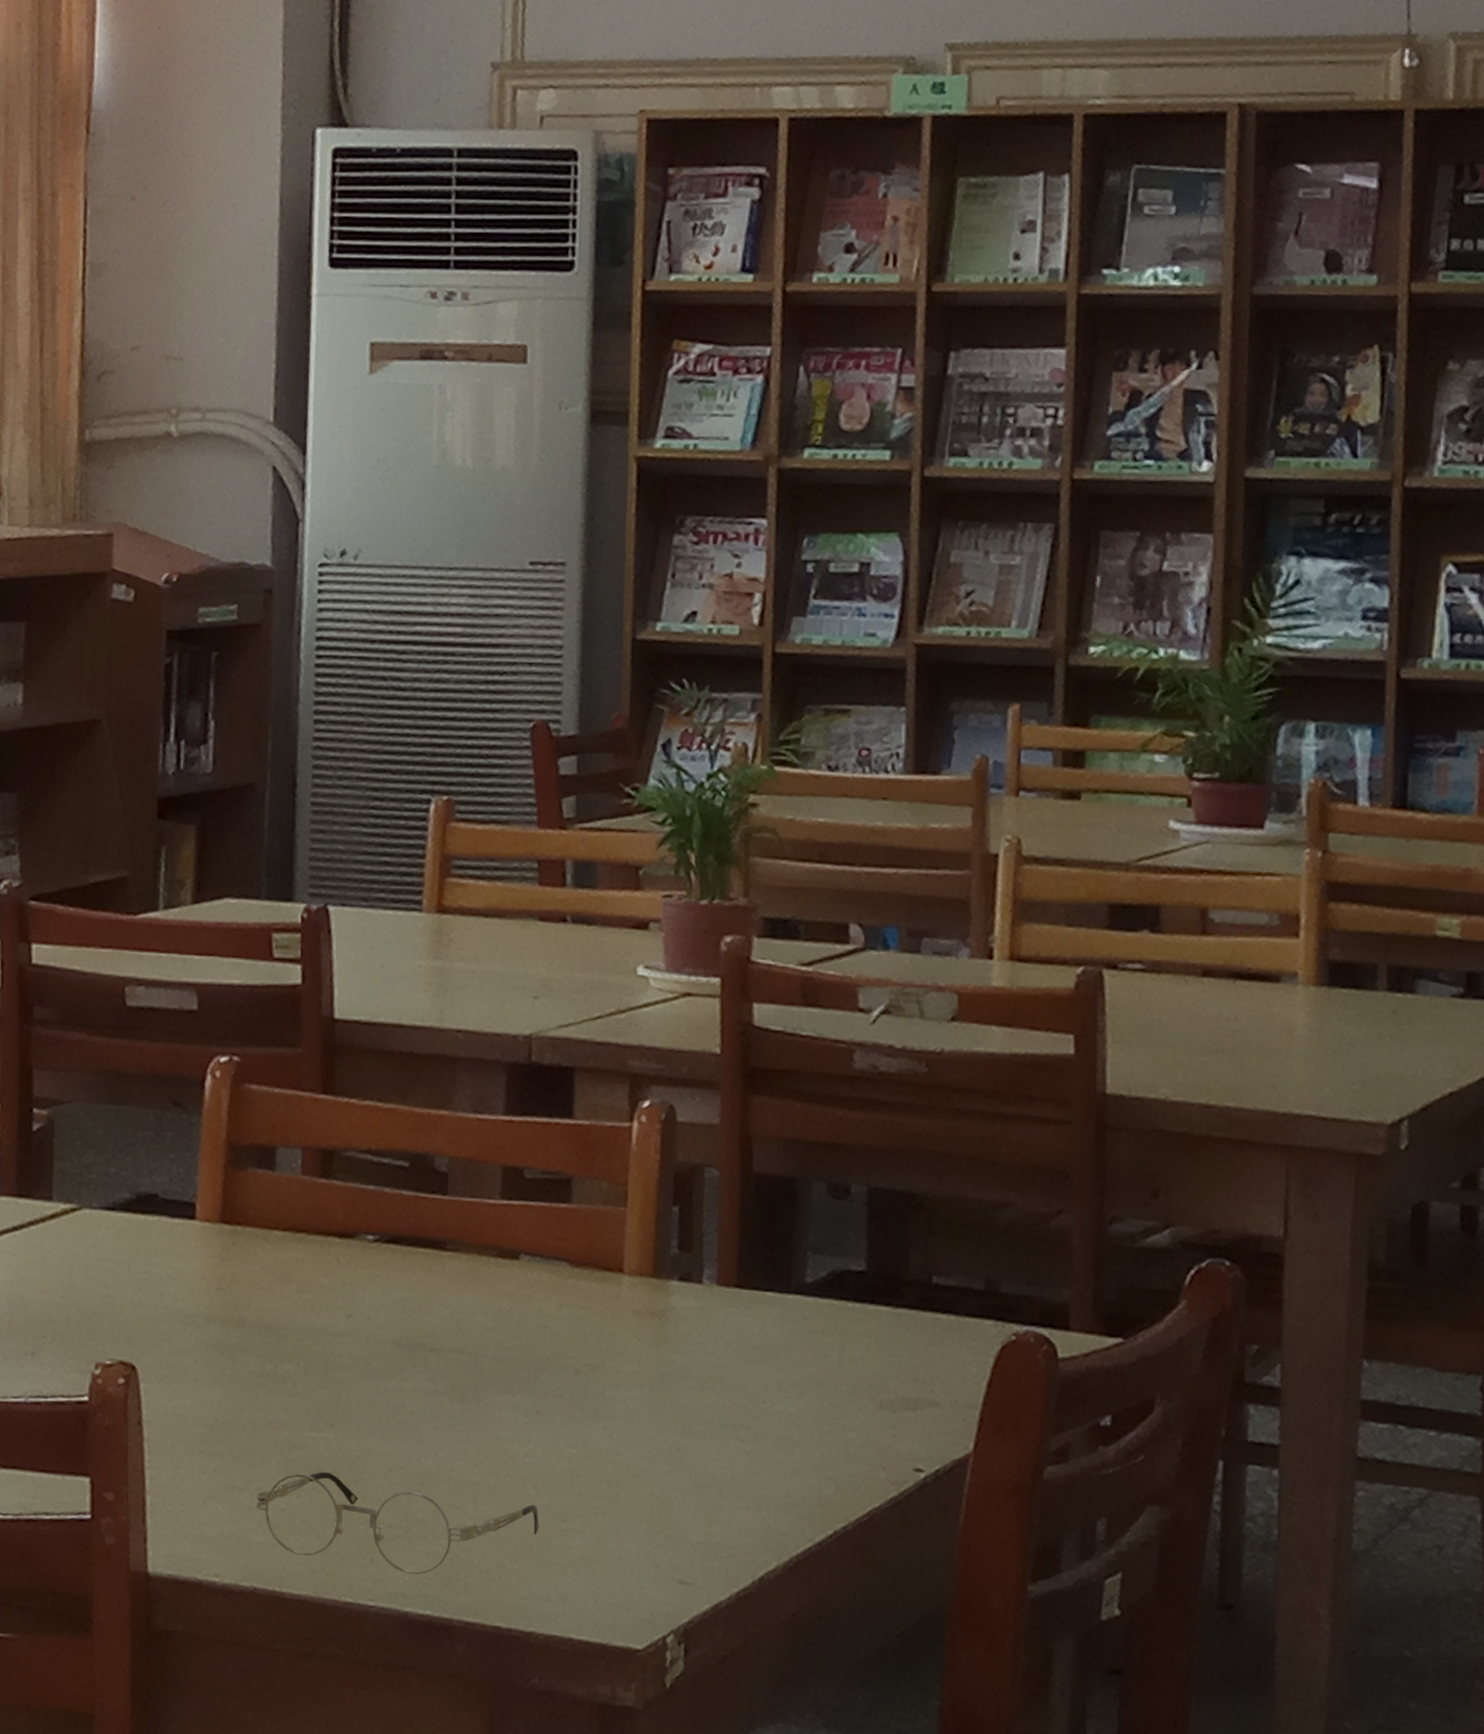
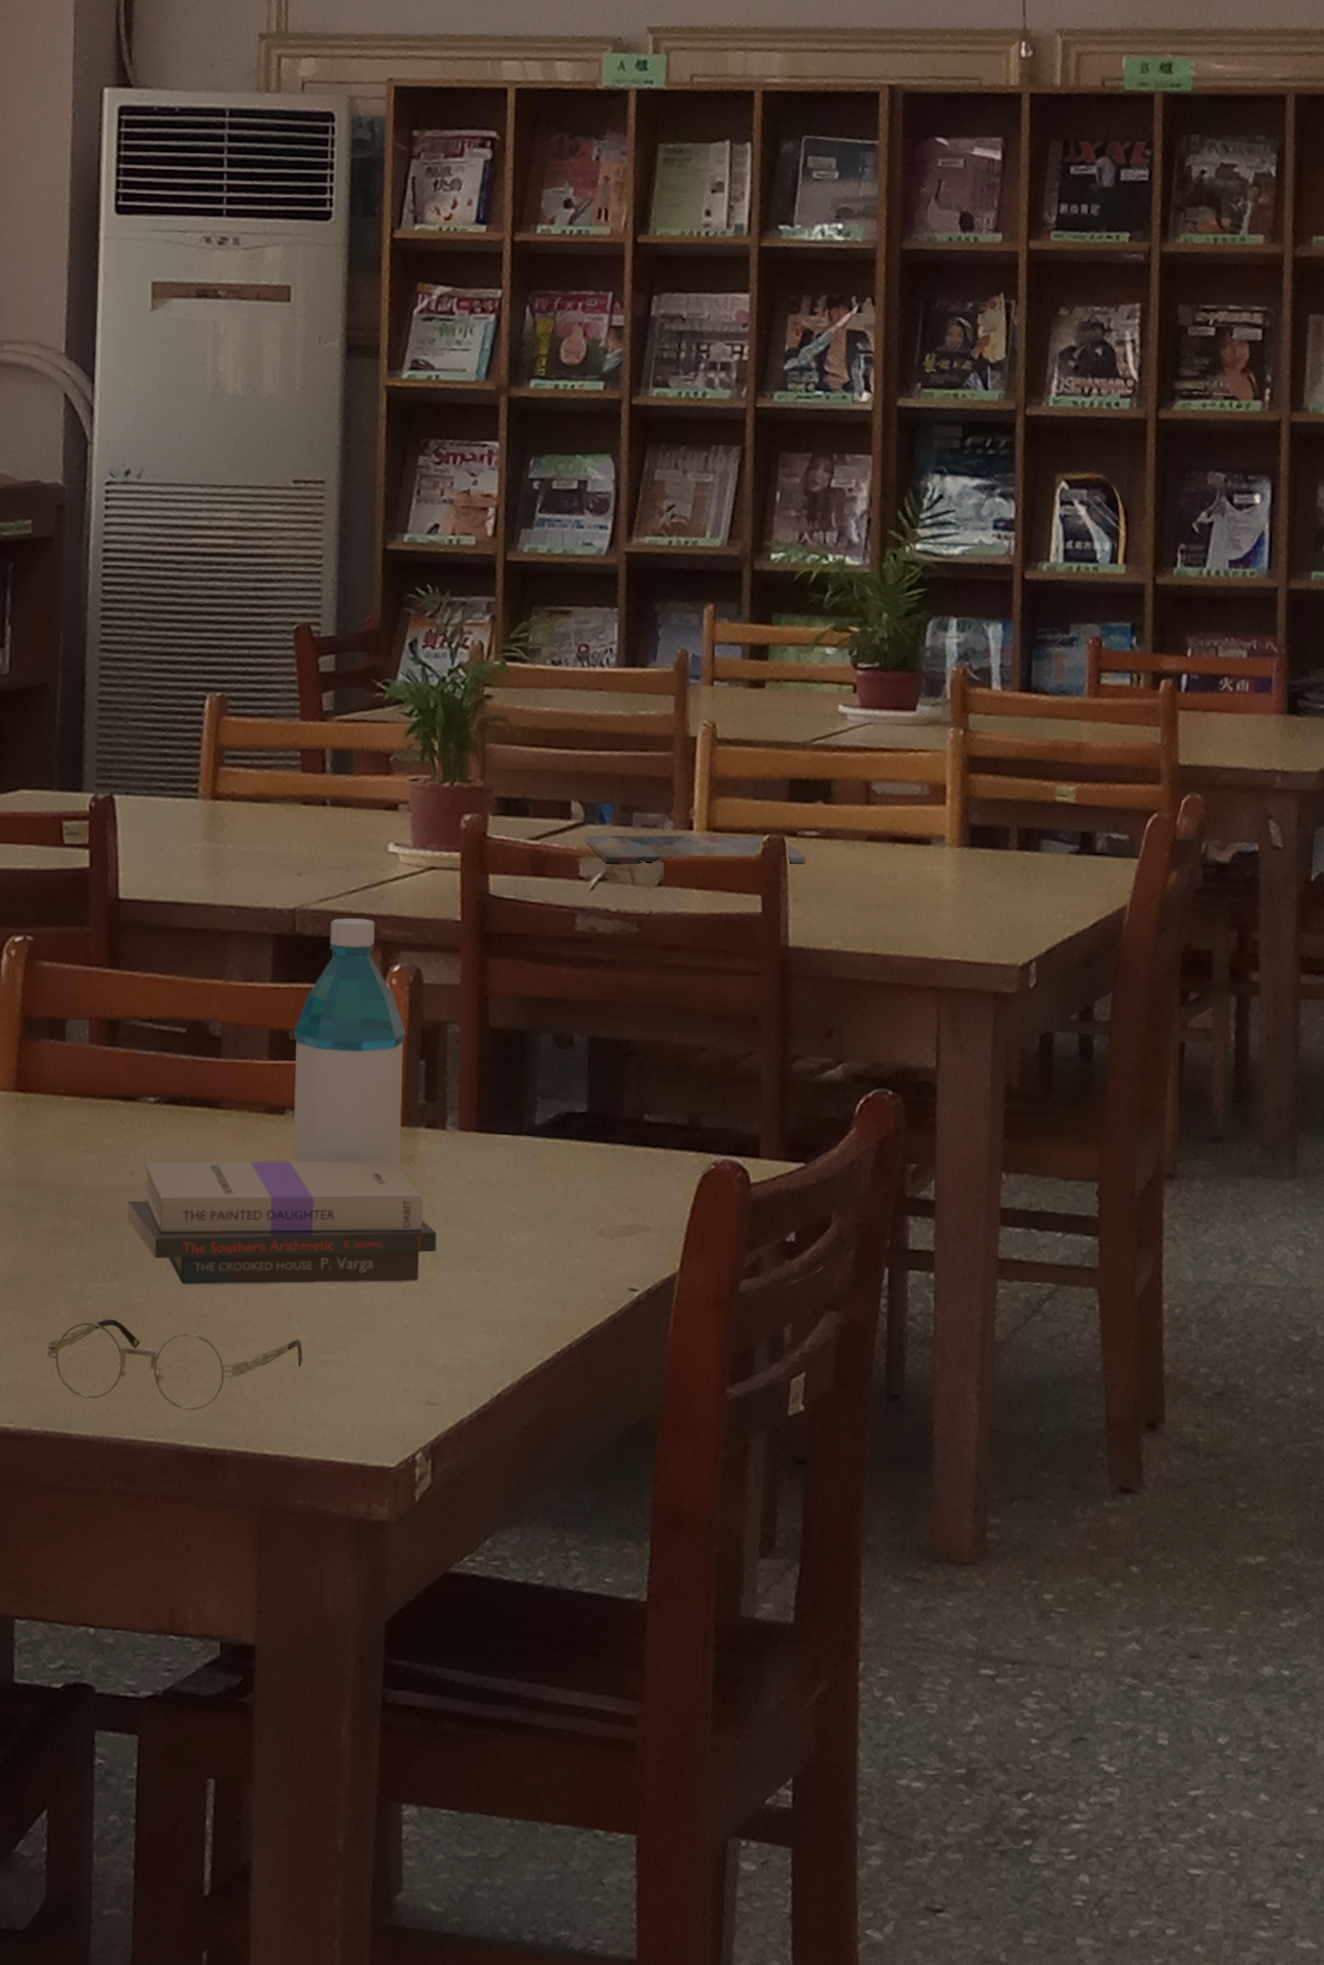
books: none [343,1304,691,1449] -> present [126,1160,437,1285]
water bottle: none [528,1047,657,1324] -> present [293,918,406,1168]
magazine: none [865,961,1129,1000] -> present [585,835,807,864]

